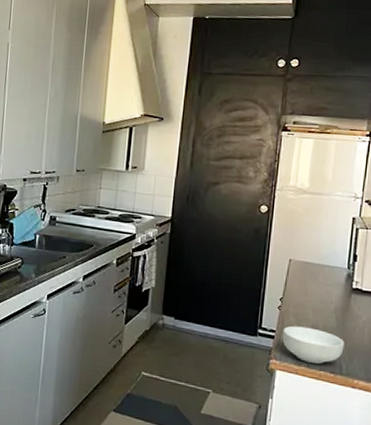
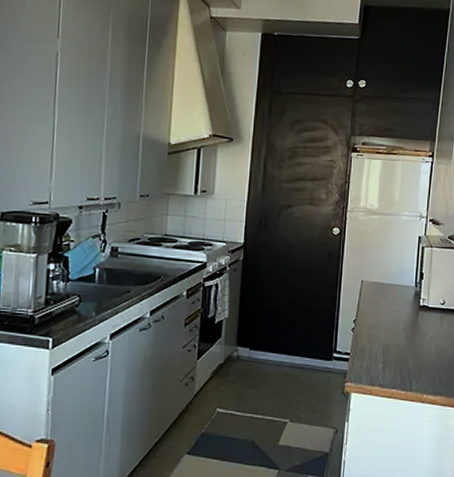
cereal bowl: present [282,326,345,364] -> none [356,347,414,383]

